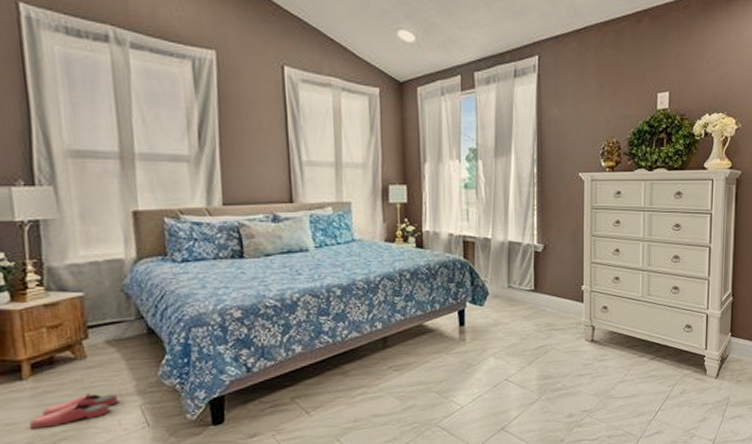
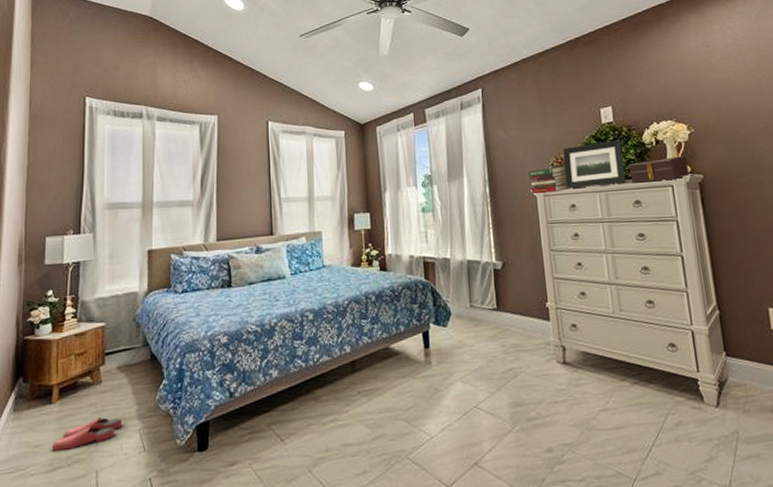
books: none [579,151,618,178] -> present [529,166,570,194]
picture frame: none [614,128,673,176] -> present [563,140,626,190]
jewelry box: none [676,151,730,174] -> present [629,156,689,183]

